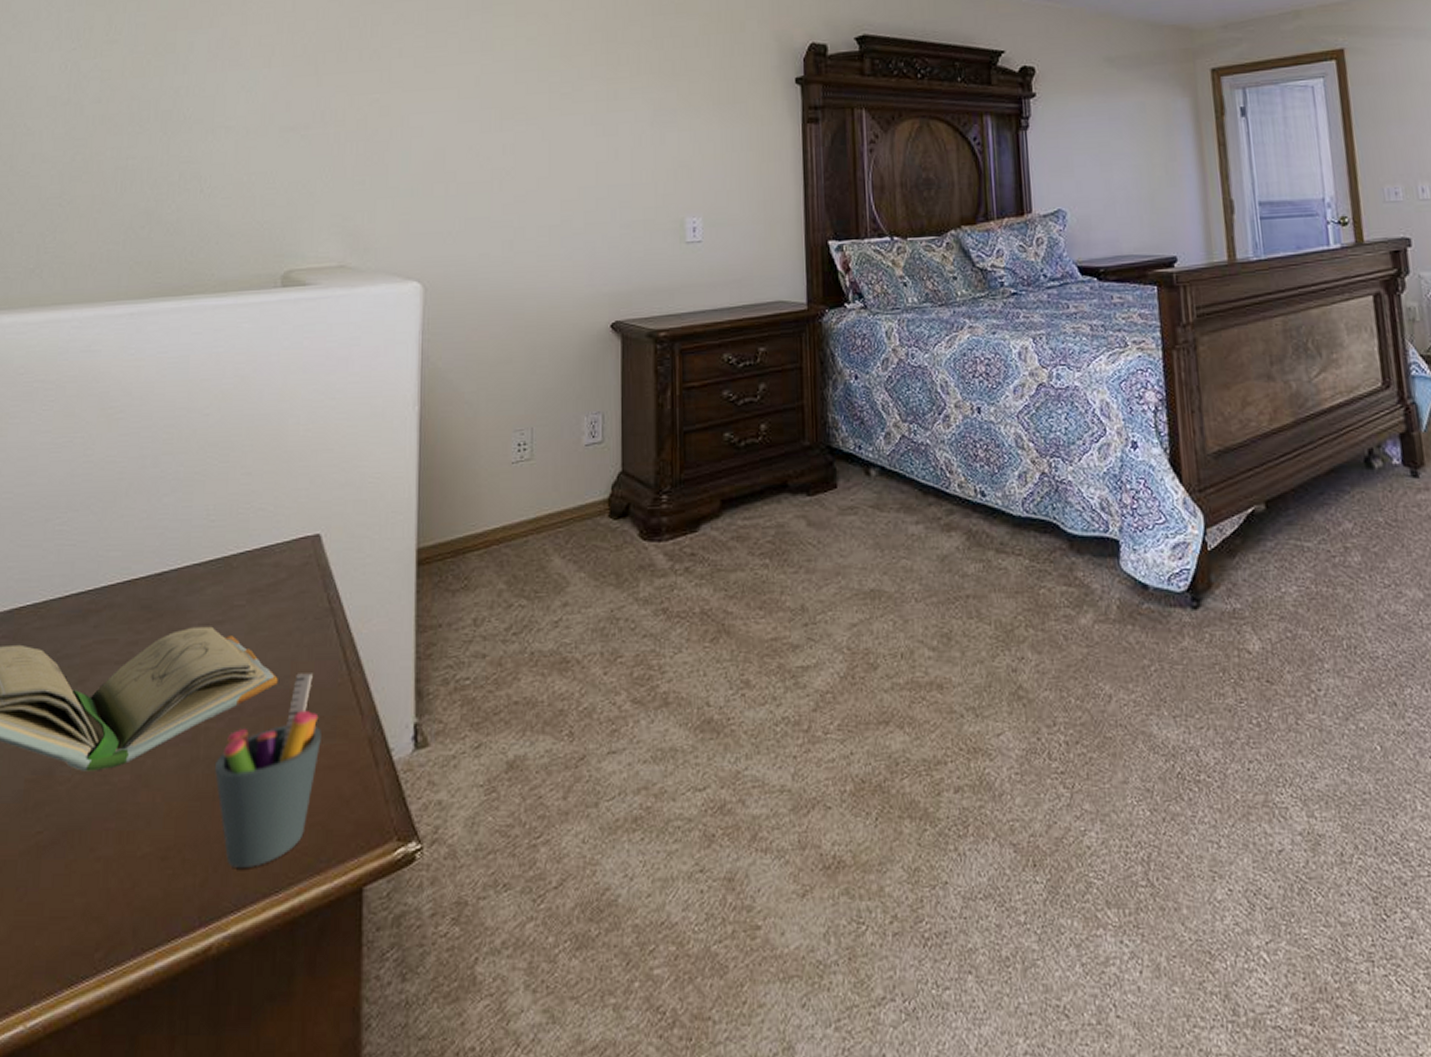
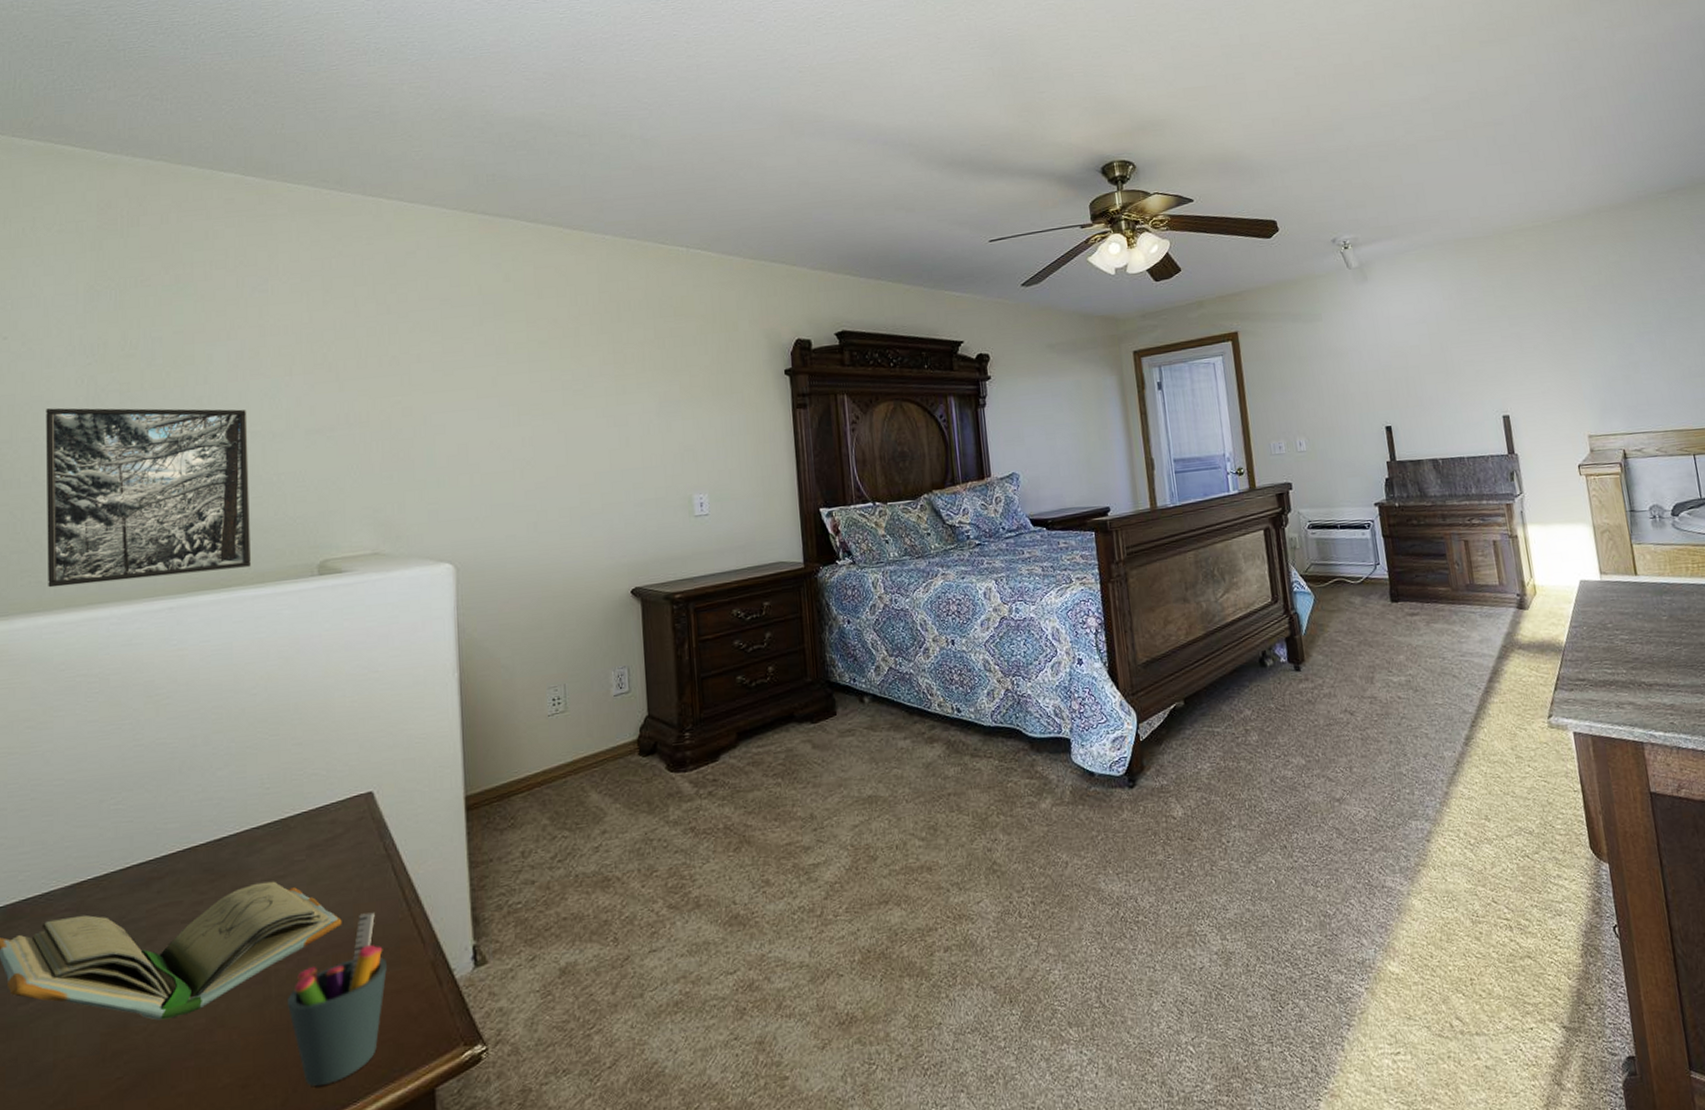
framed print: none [15,94,223,285] -> present [46,407,251,588]

